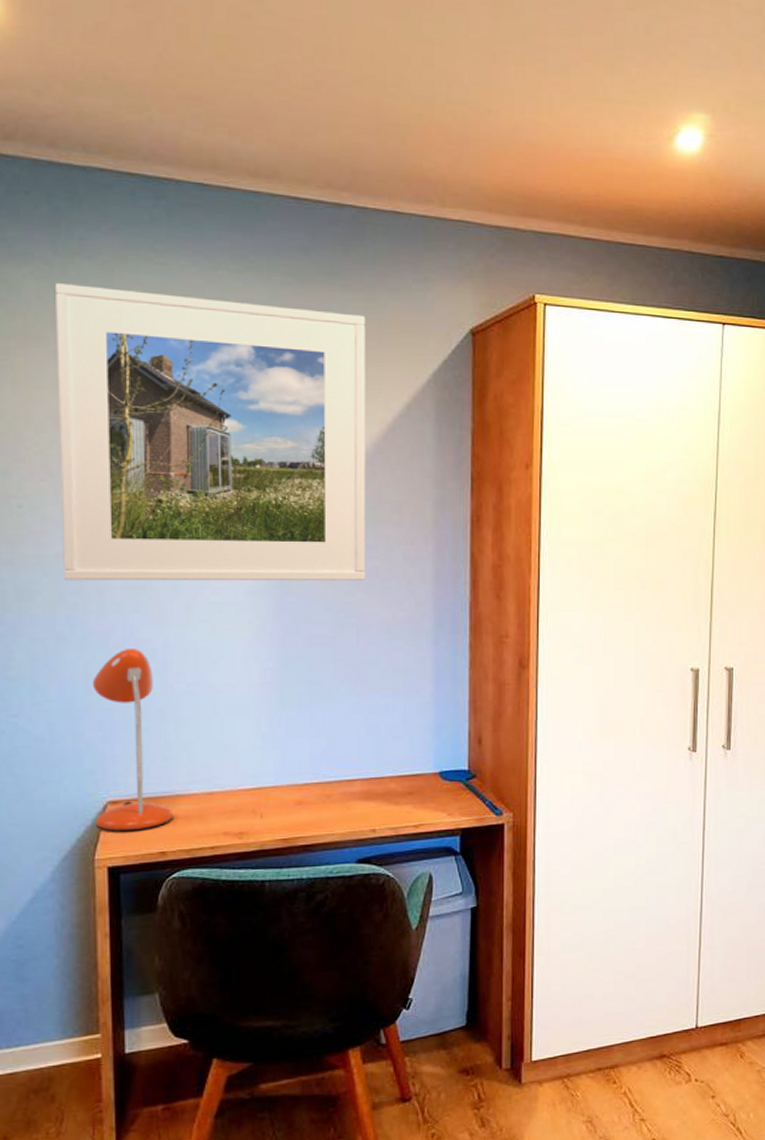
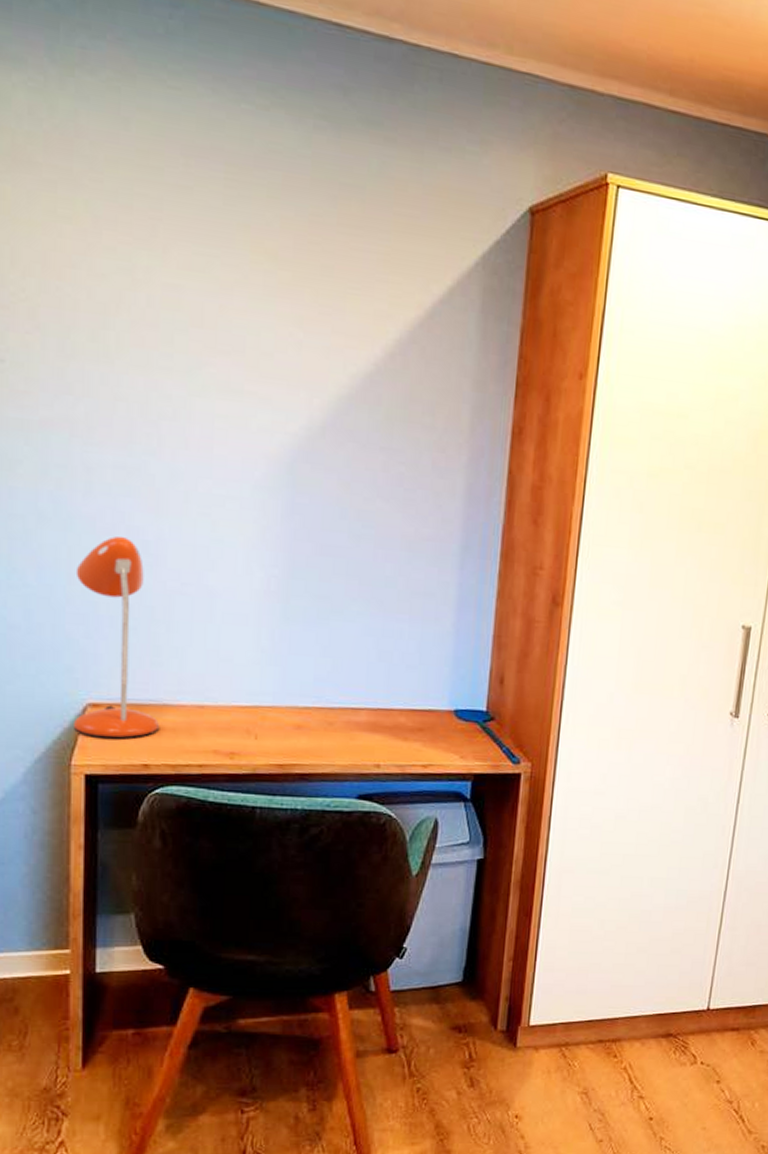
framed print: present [56,283,366,581] -> none [48,98,409,488]

